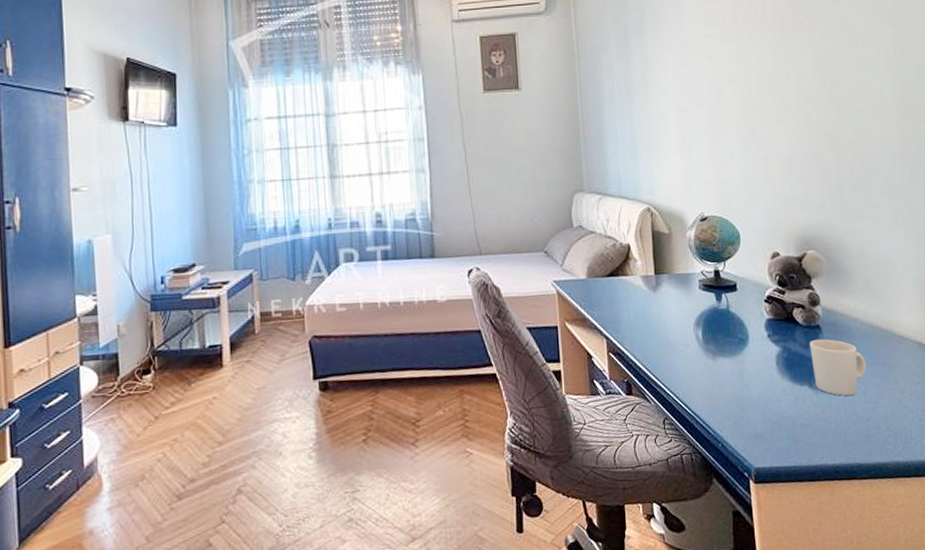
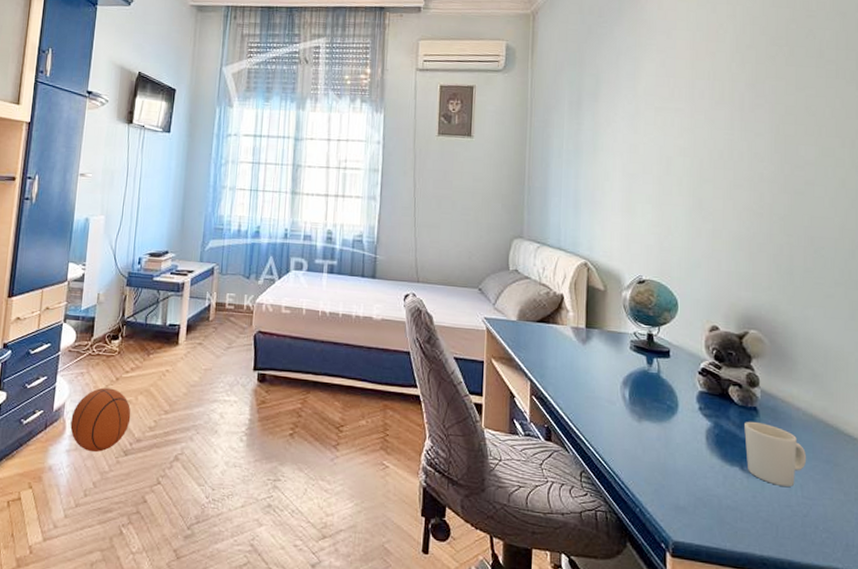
basketball: none [107,429,179,505] -> present [70,387,131,452]

